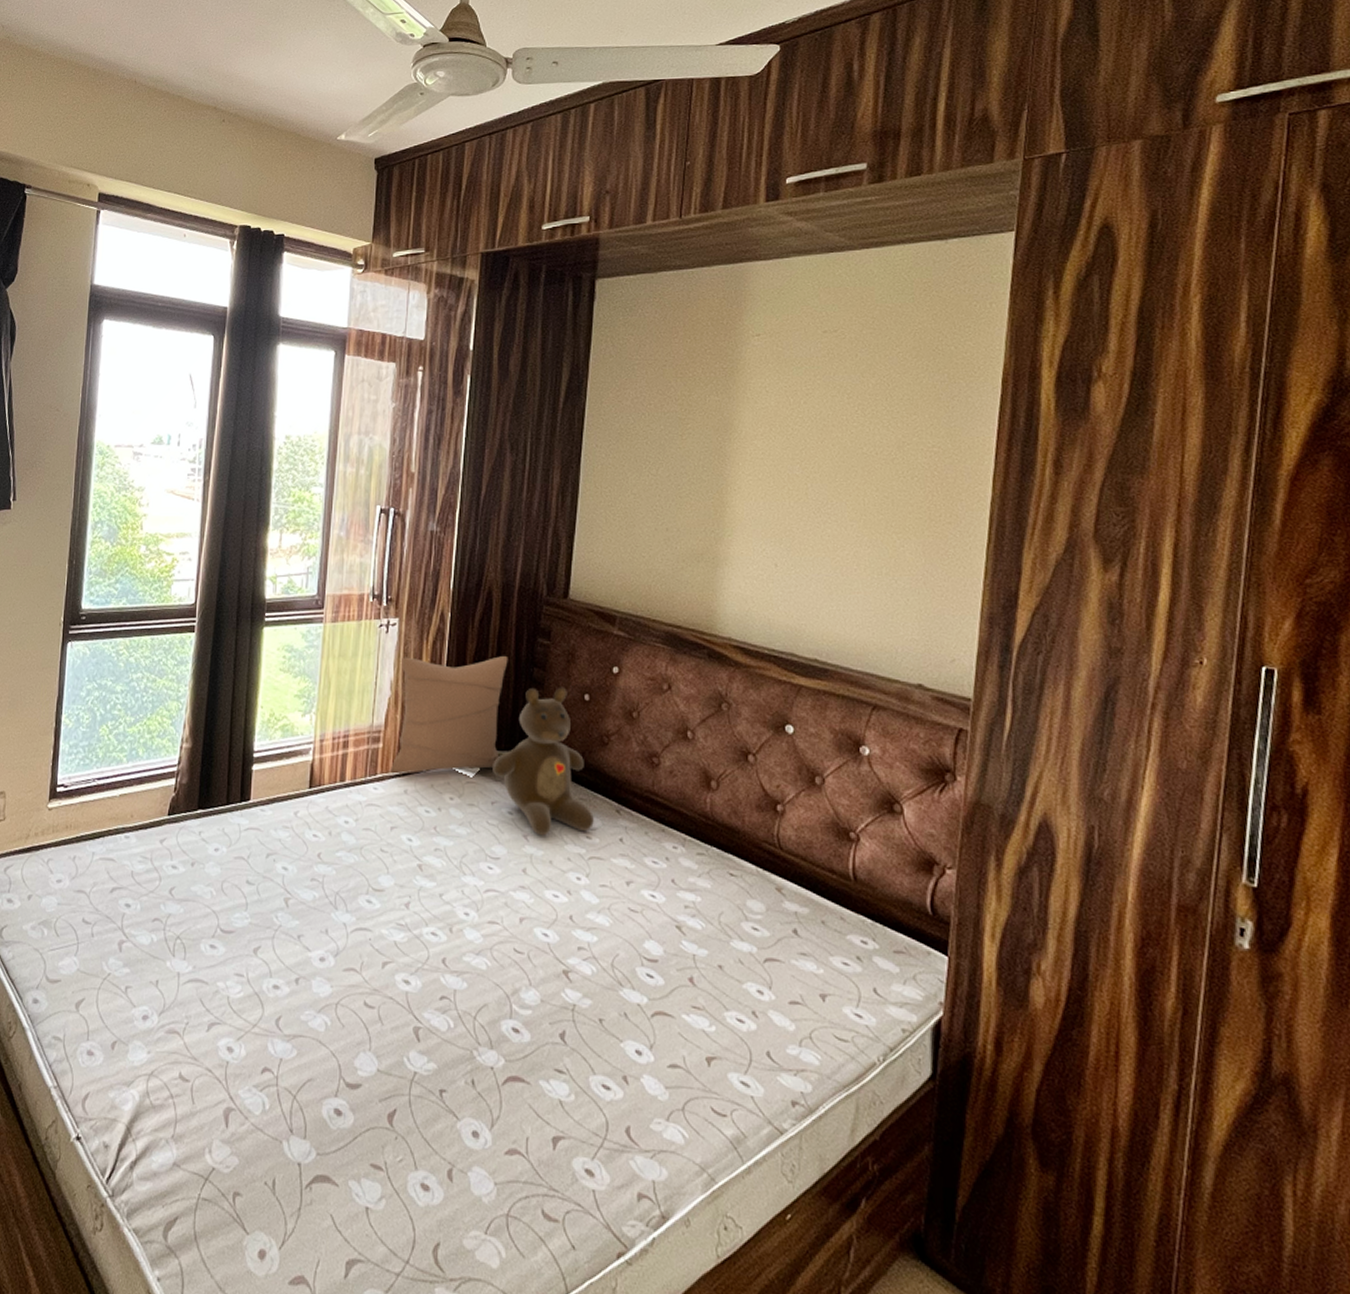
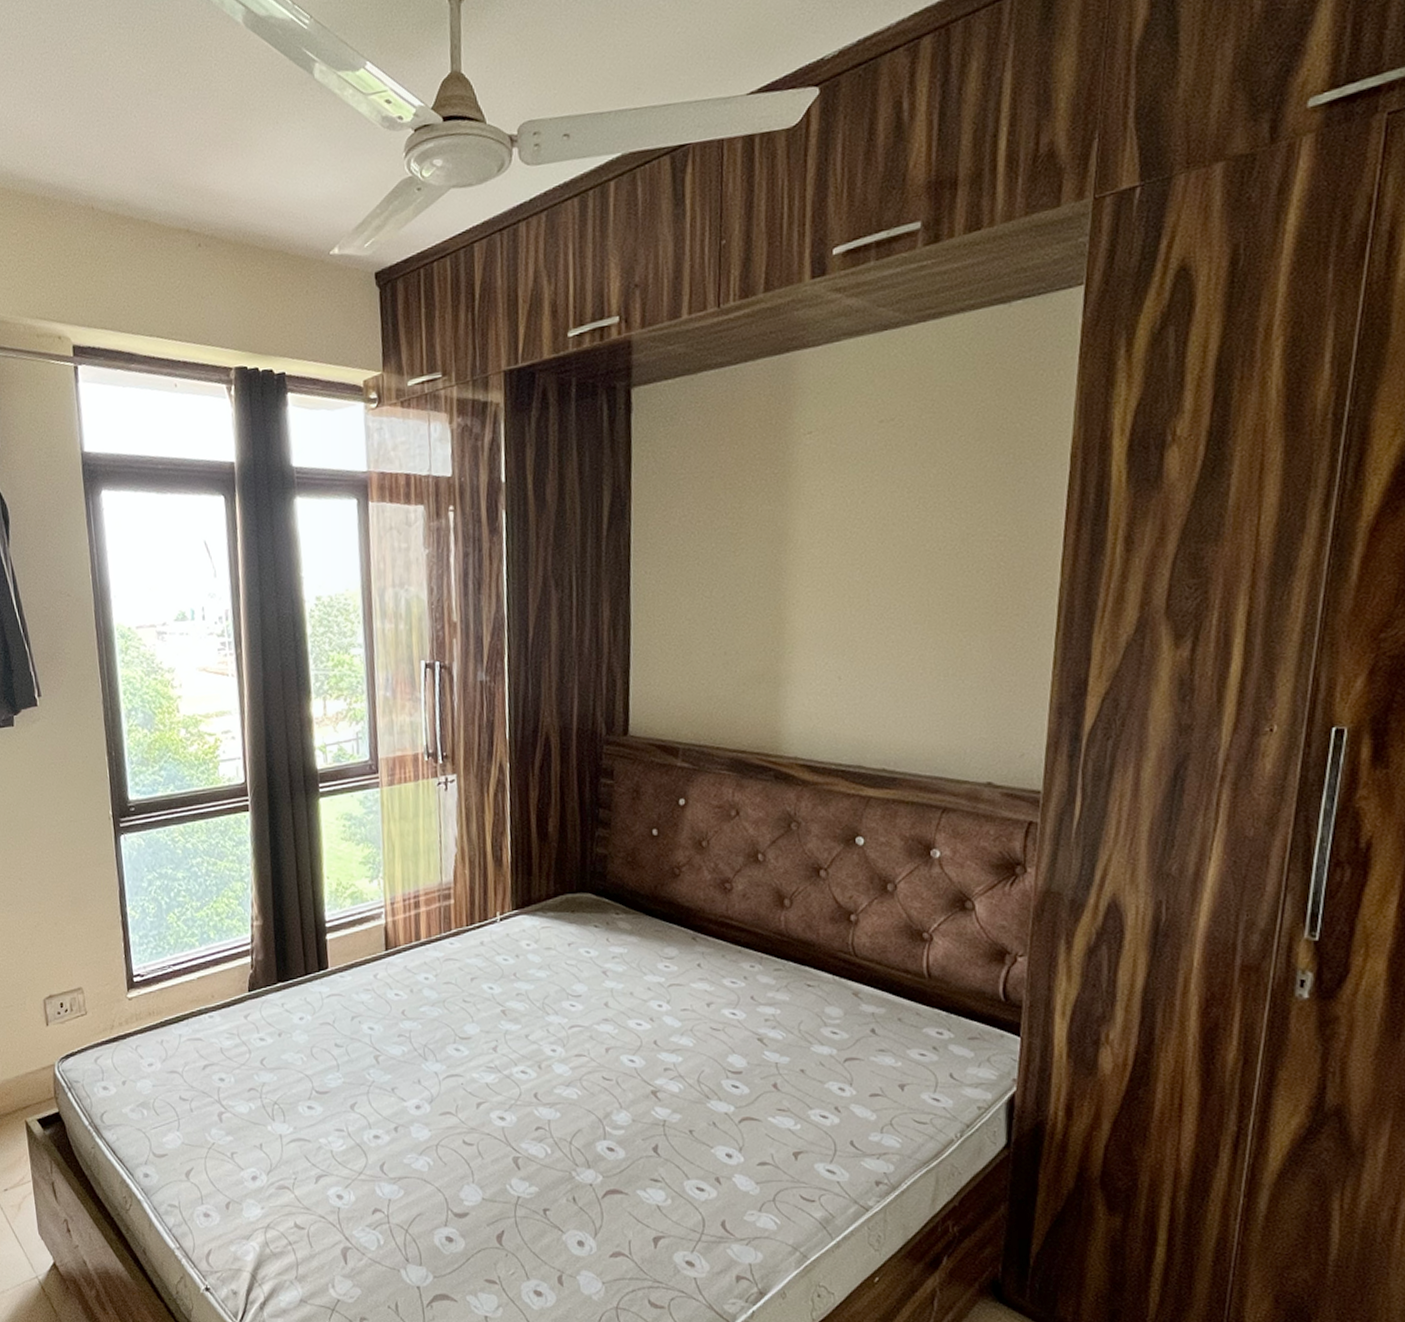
pillow: present [390,656,508,774] -> none [463,800,573,928]
teddy bear: present [493,687,594,836] -> none [566,824,671,970]

